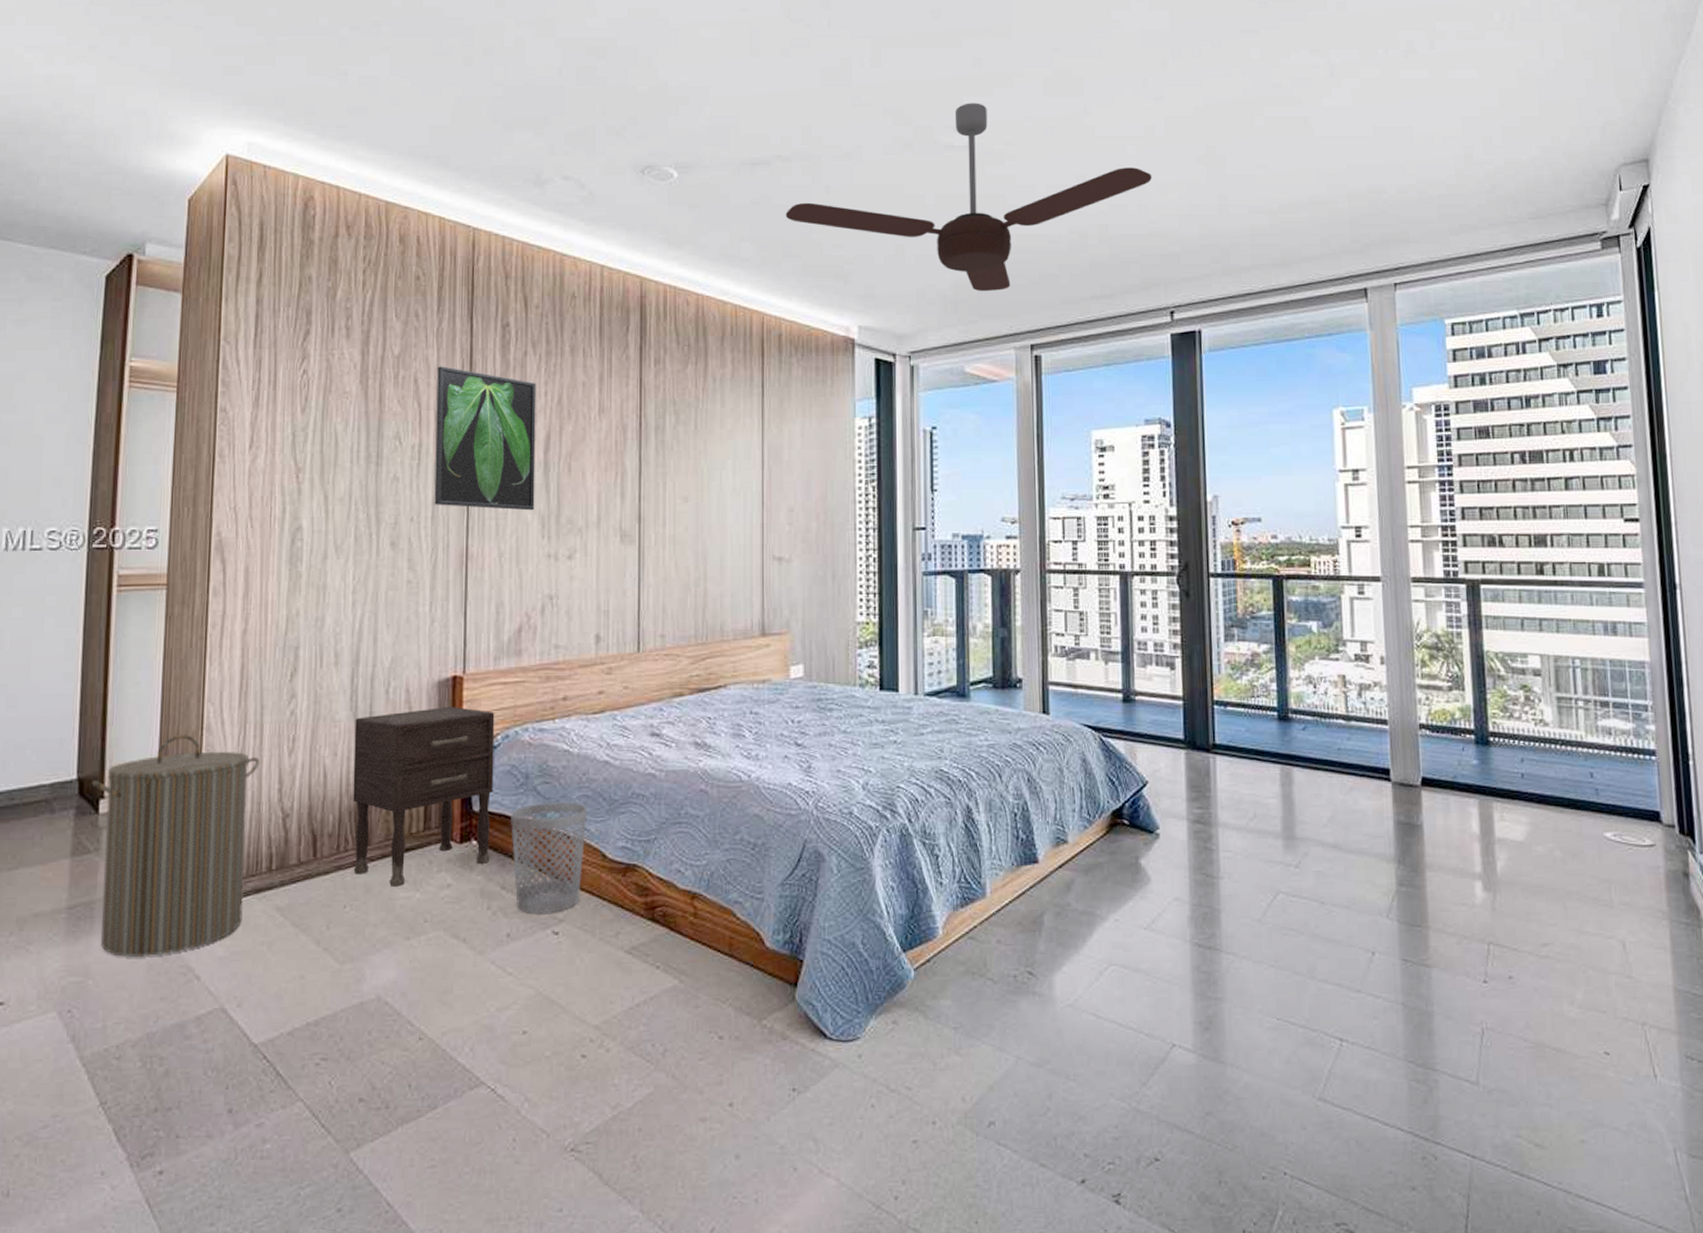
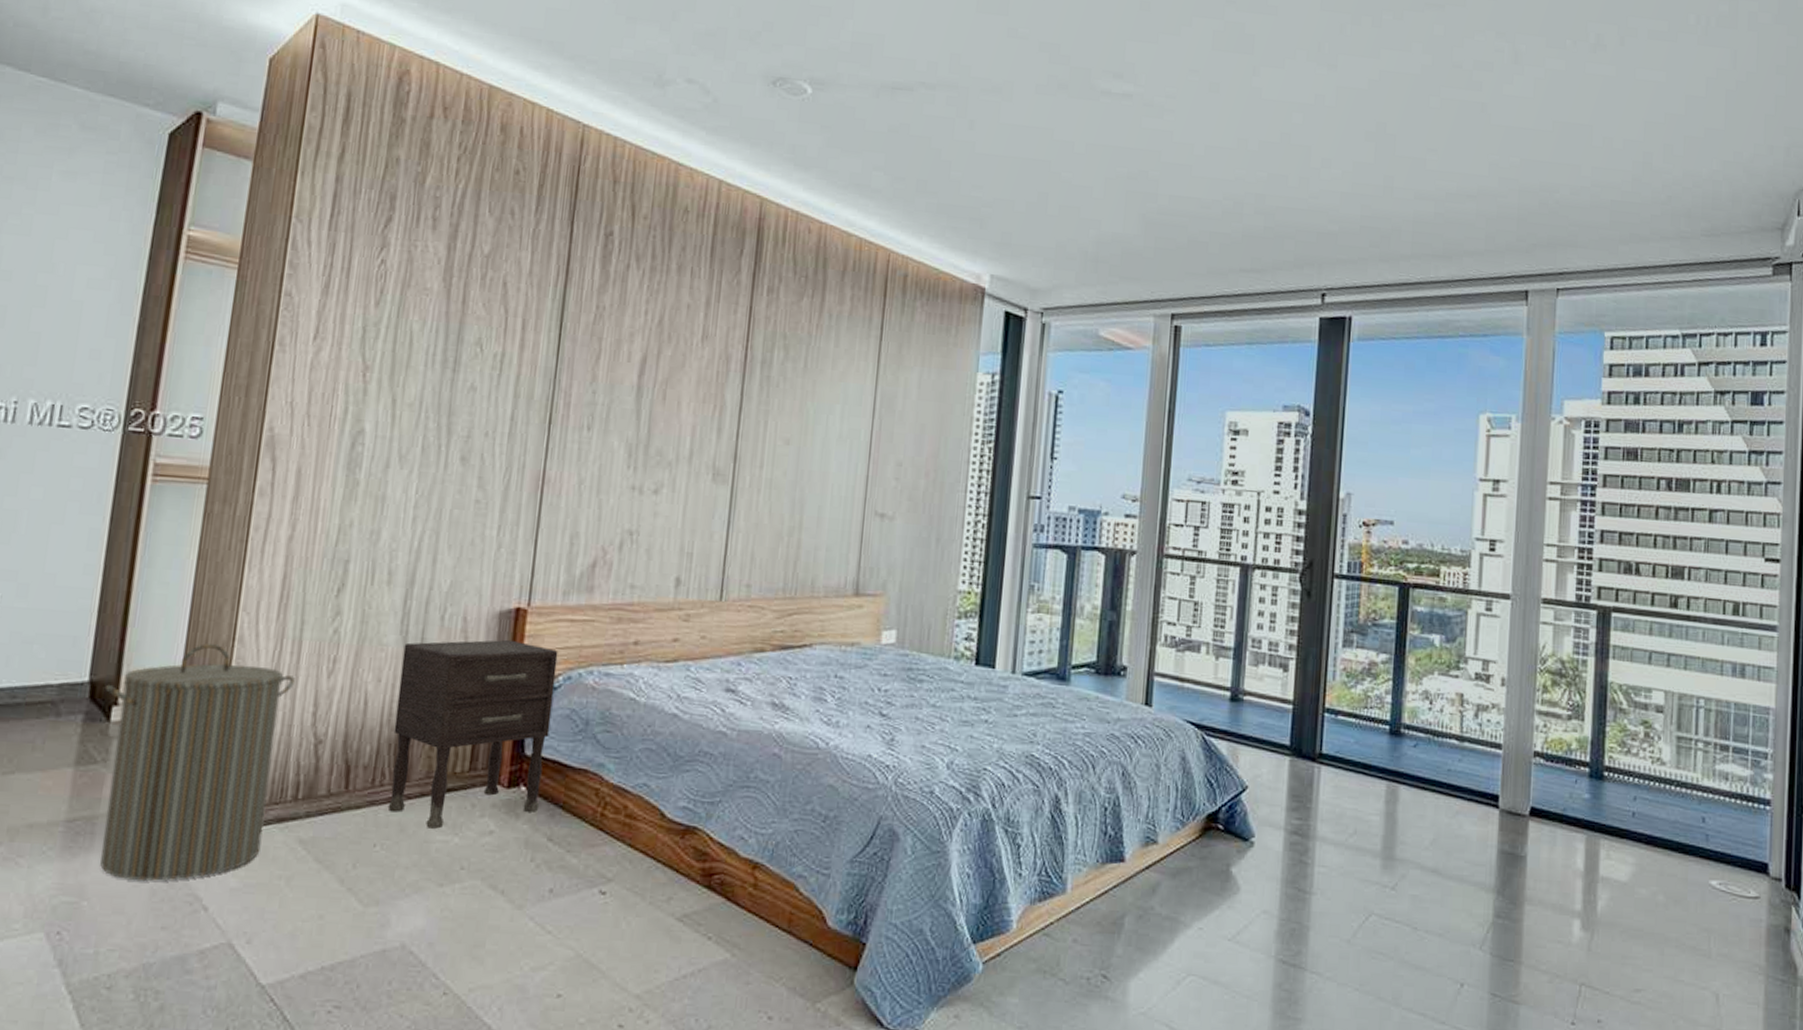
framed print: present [434,366,537,511] -> none [513,271,637,438]
wastebasket: present [511,801,588,915] -> none [562,752,650,872]
ceiling fan: present [785,103,1152,292] -> none [923,48,1317,253]

